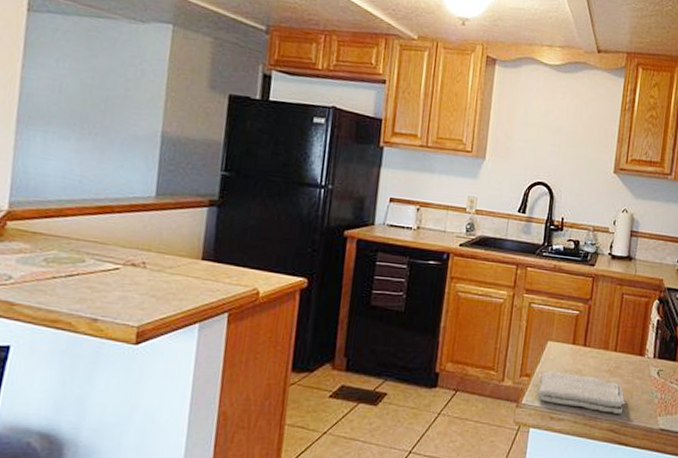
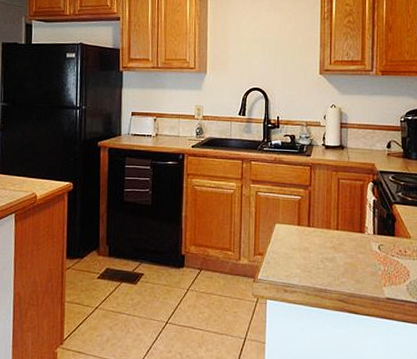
washcloth: present [537,371,626,414] -> none [271,249,351,285]

